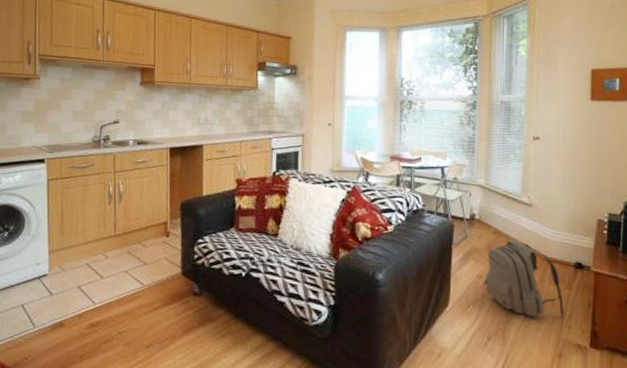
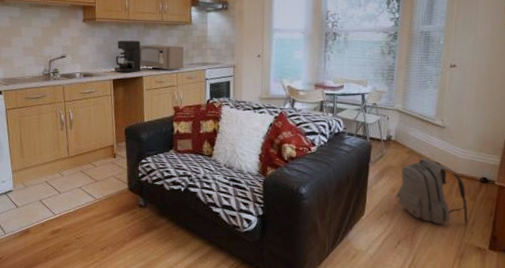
coffee maker: none [171,105,202,141] -> present [113,40,141,73]
microwave: none [200,110,249,139] -> present [139,44,184,71]

